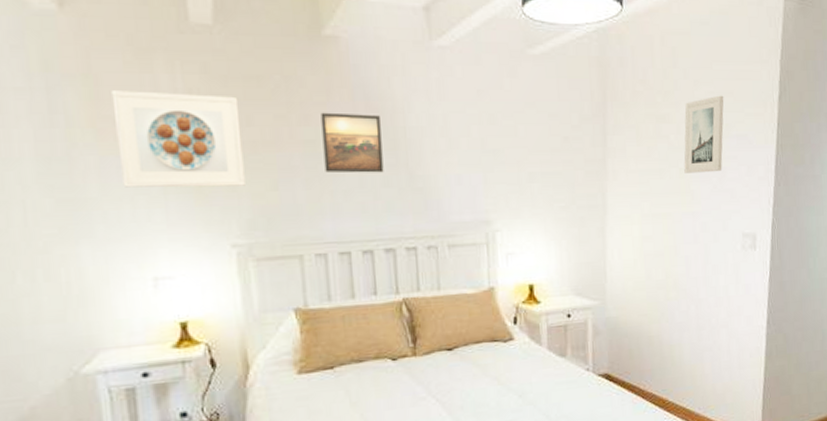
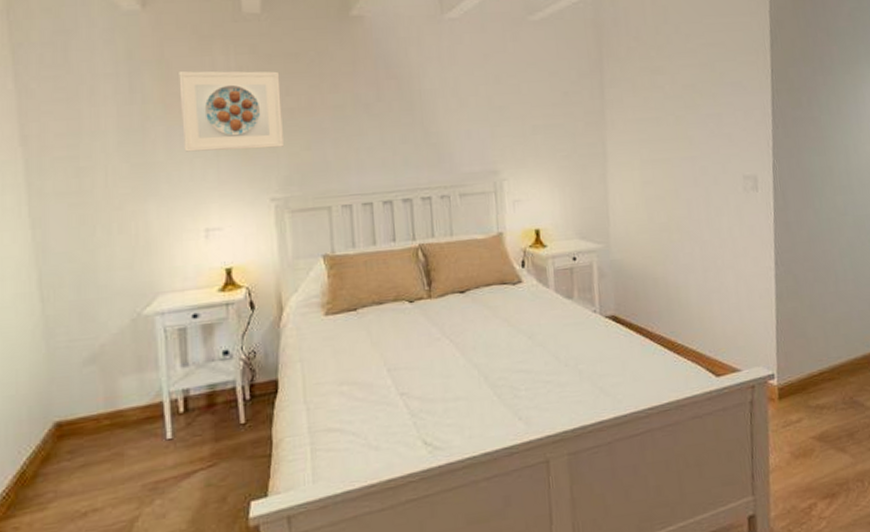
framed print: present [320,112,384,173] -> none [348,80,402,133]
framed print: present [684,95,724,173] -> none [678,46,719,120]

